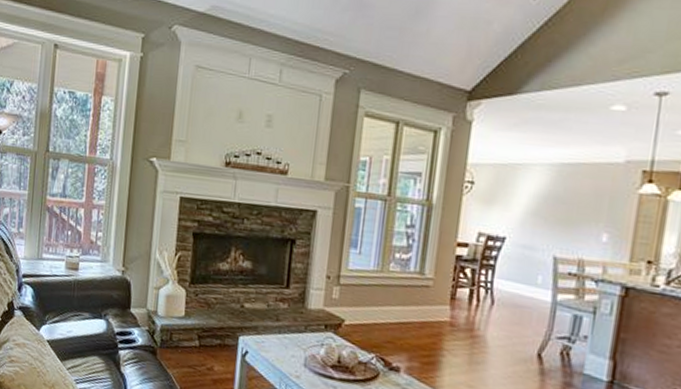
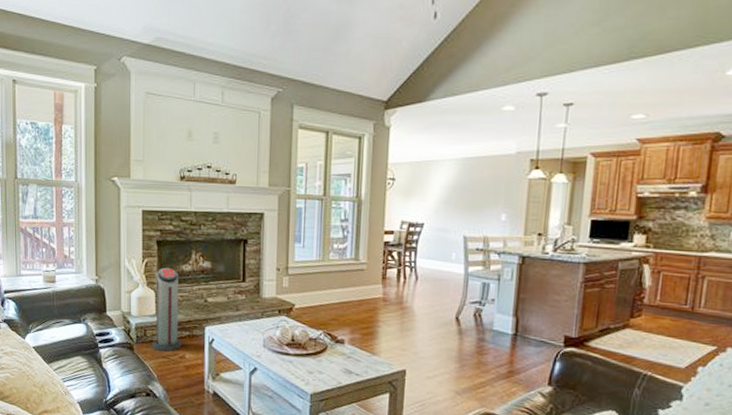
air purifier: none [176,263,214,361] -> present [151,267,182,352]

